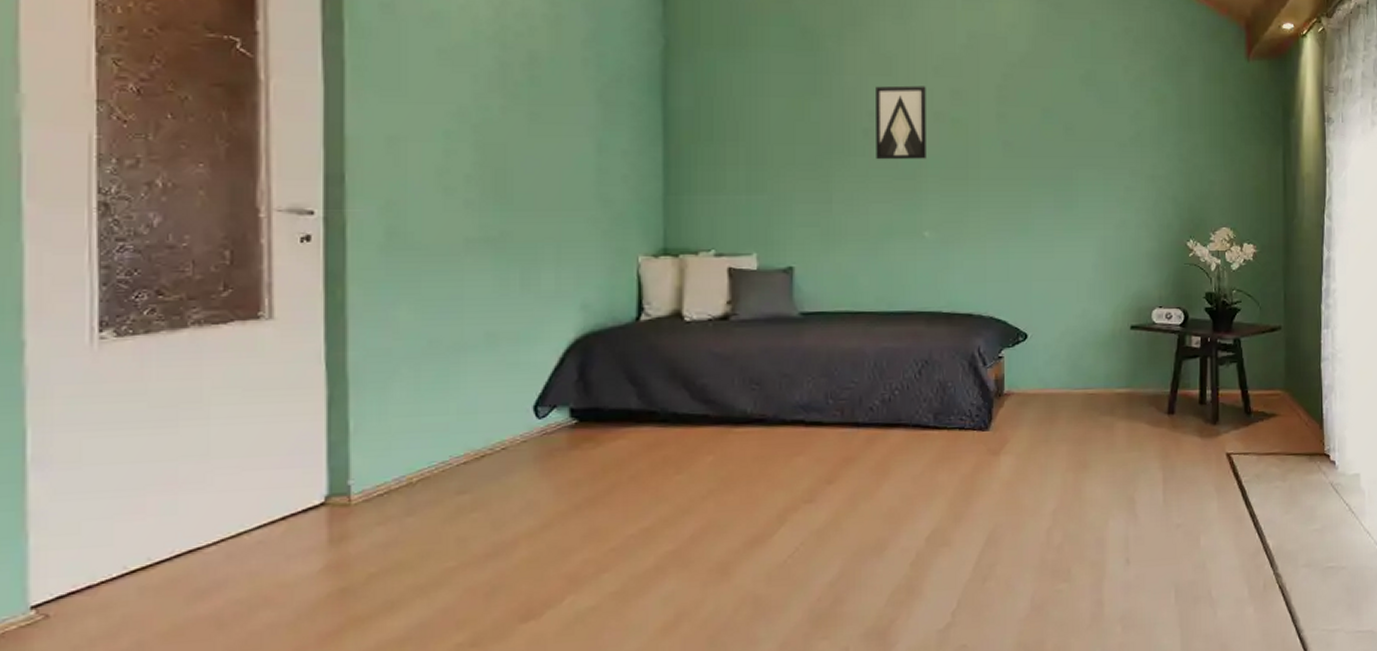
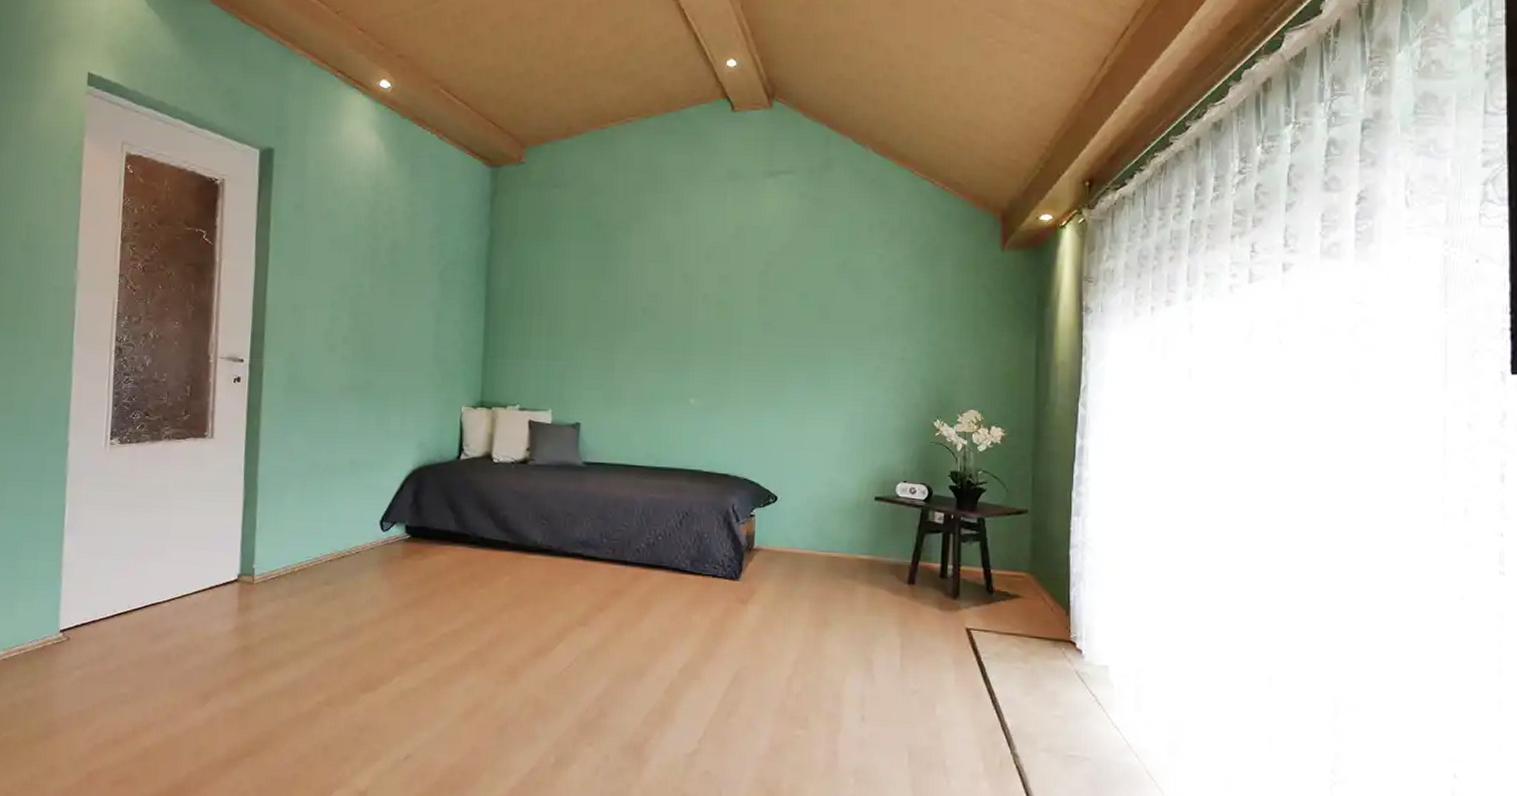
wall art: present [876,85,926,160] -> none [652,271,697,335]

